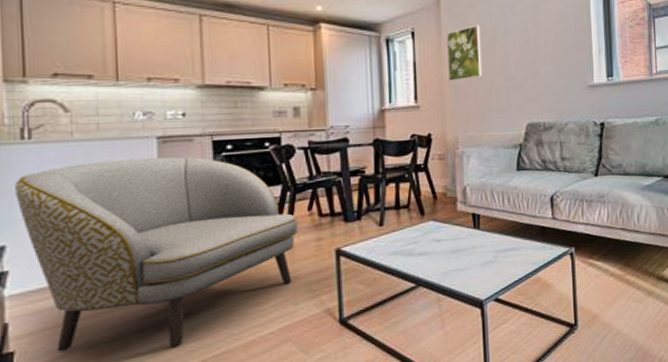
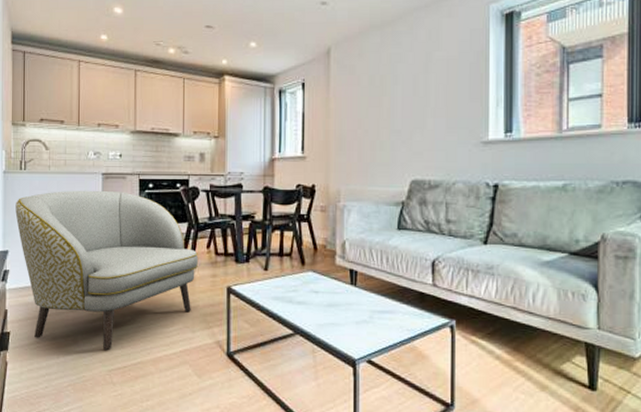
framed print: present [447,25,482,82] -> none [335,75,367,134]

